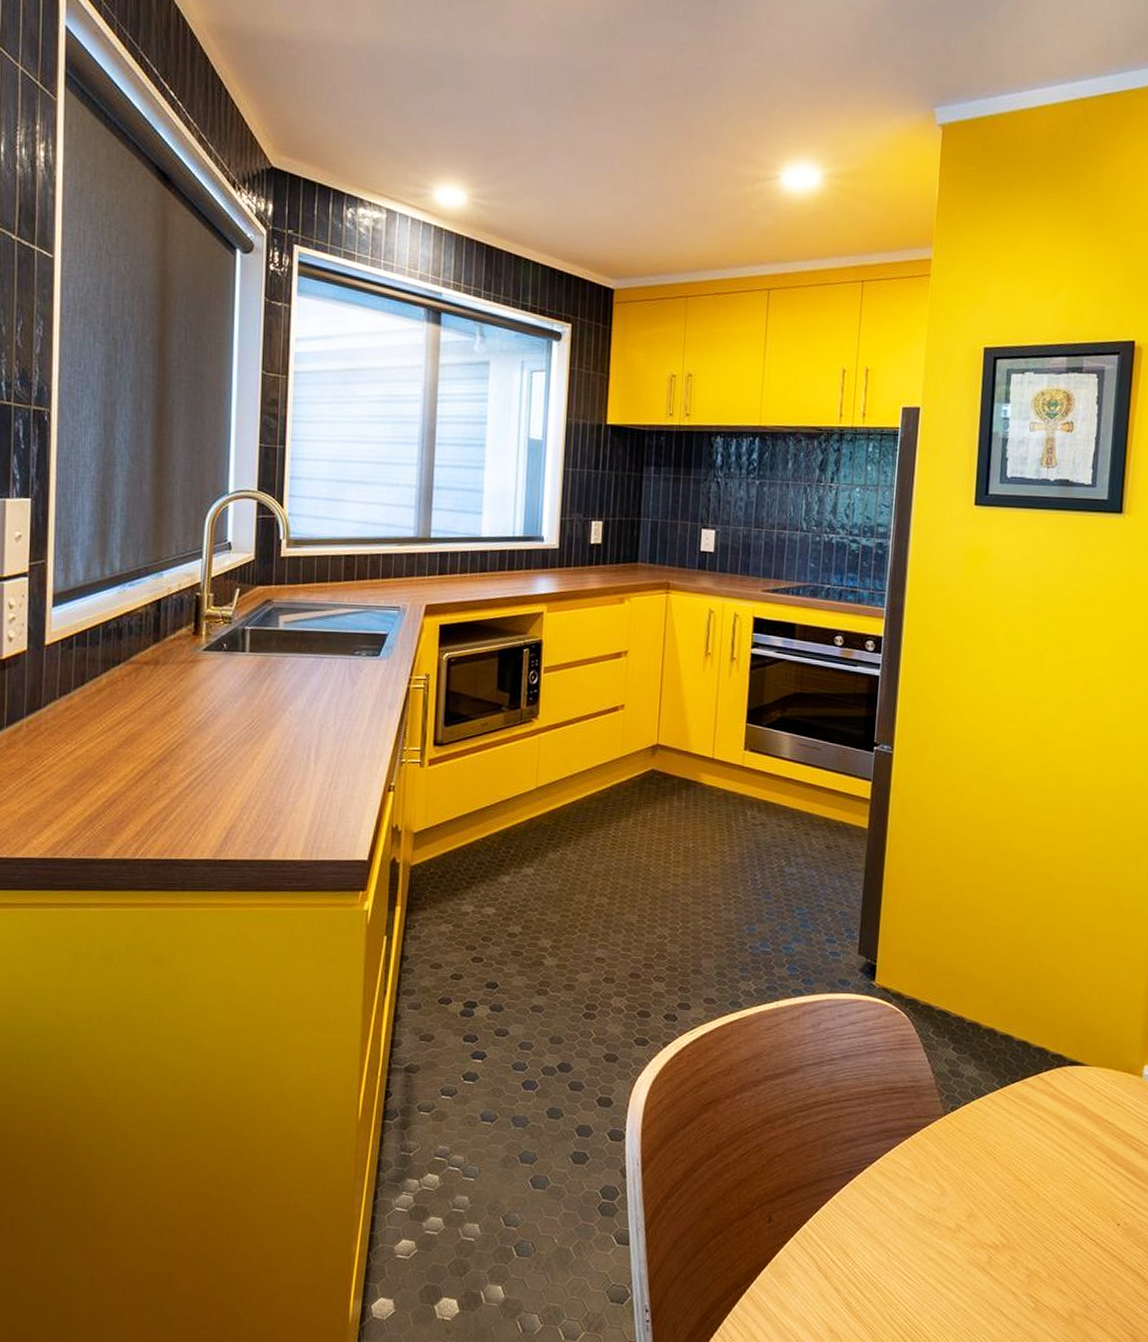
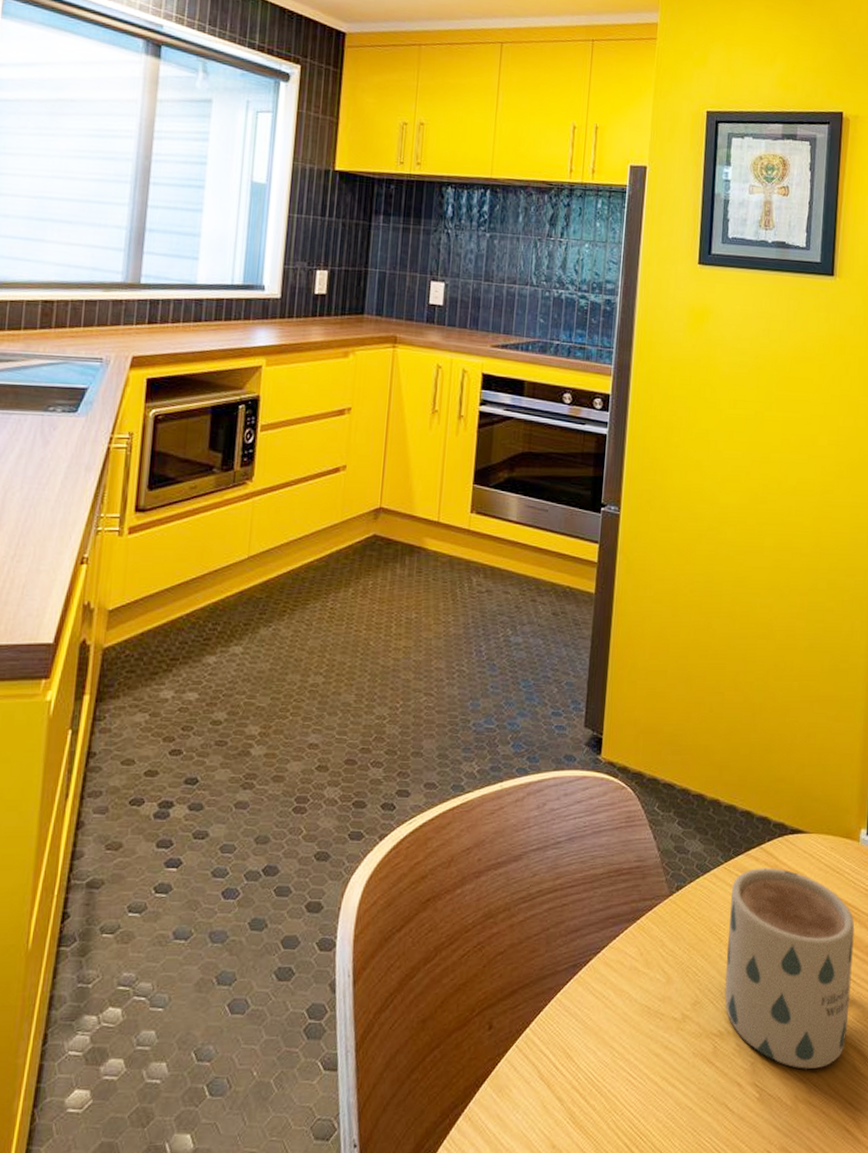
mug: none [1000,1095,1136,1286] -> present [724,867,855,1069]

